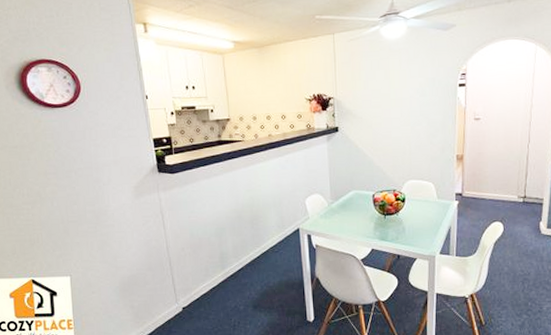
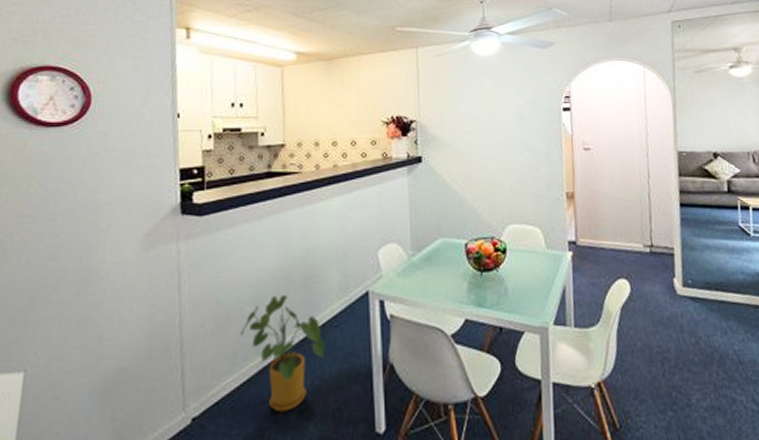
house plant: none [209,229,270,306] -> present [240,294,325,412]

